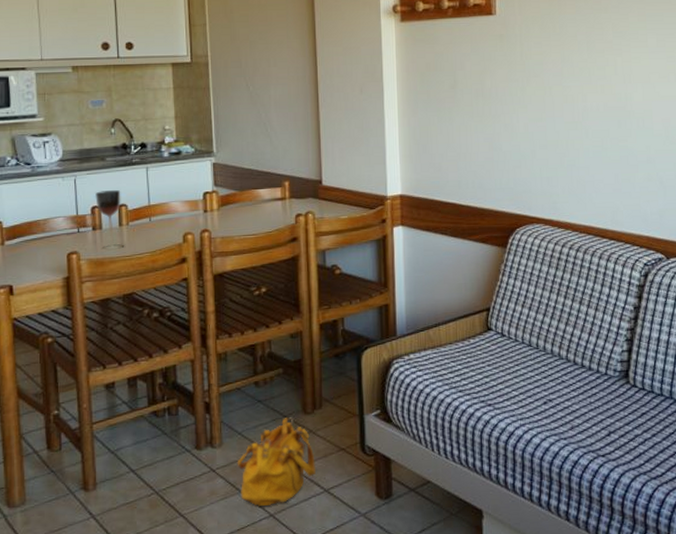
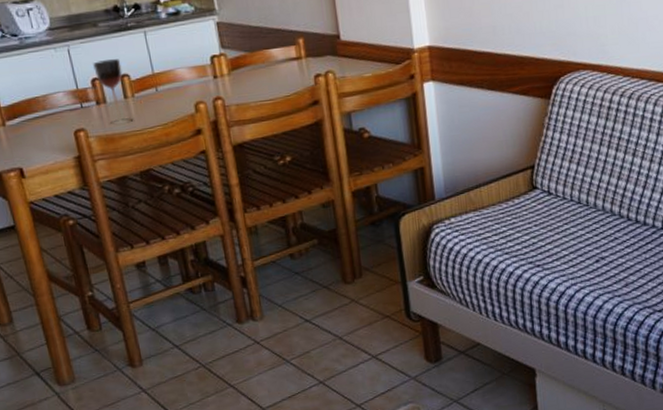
handbag: present [237,416,316,507] -> none [280,287,362,375]

